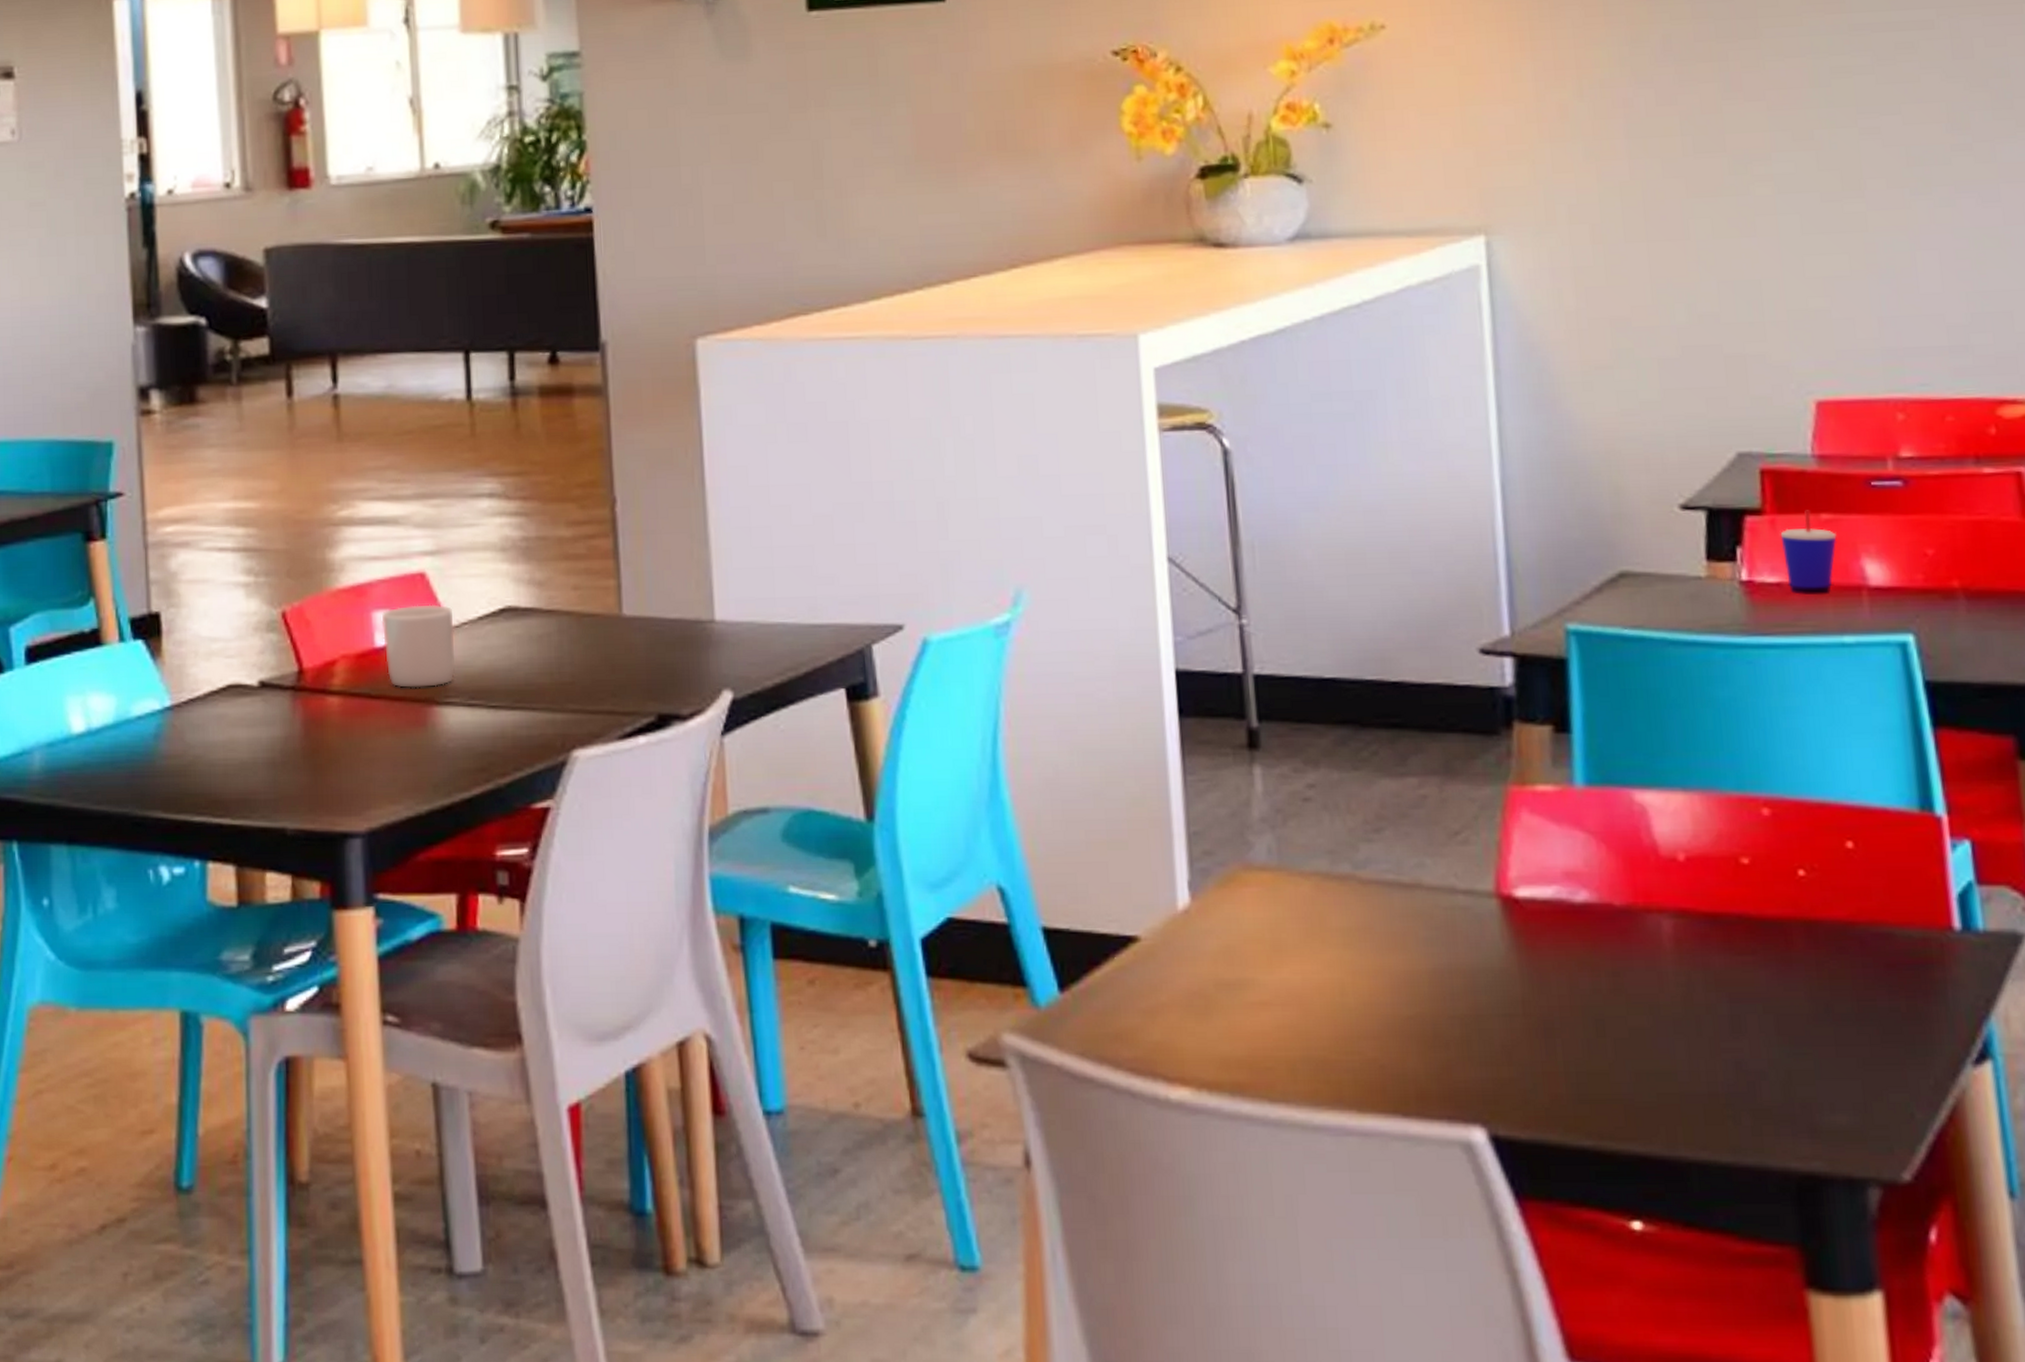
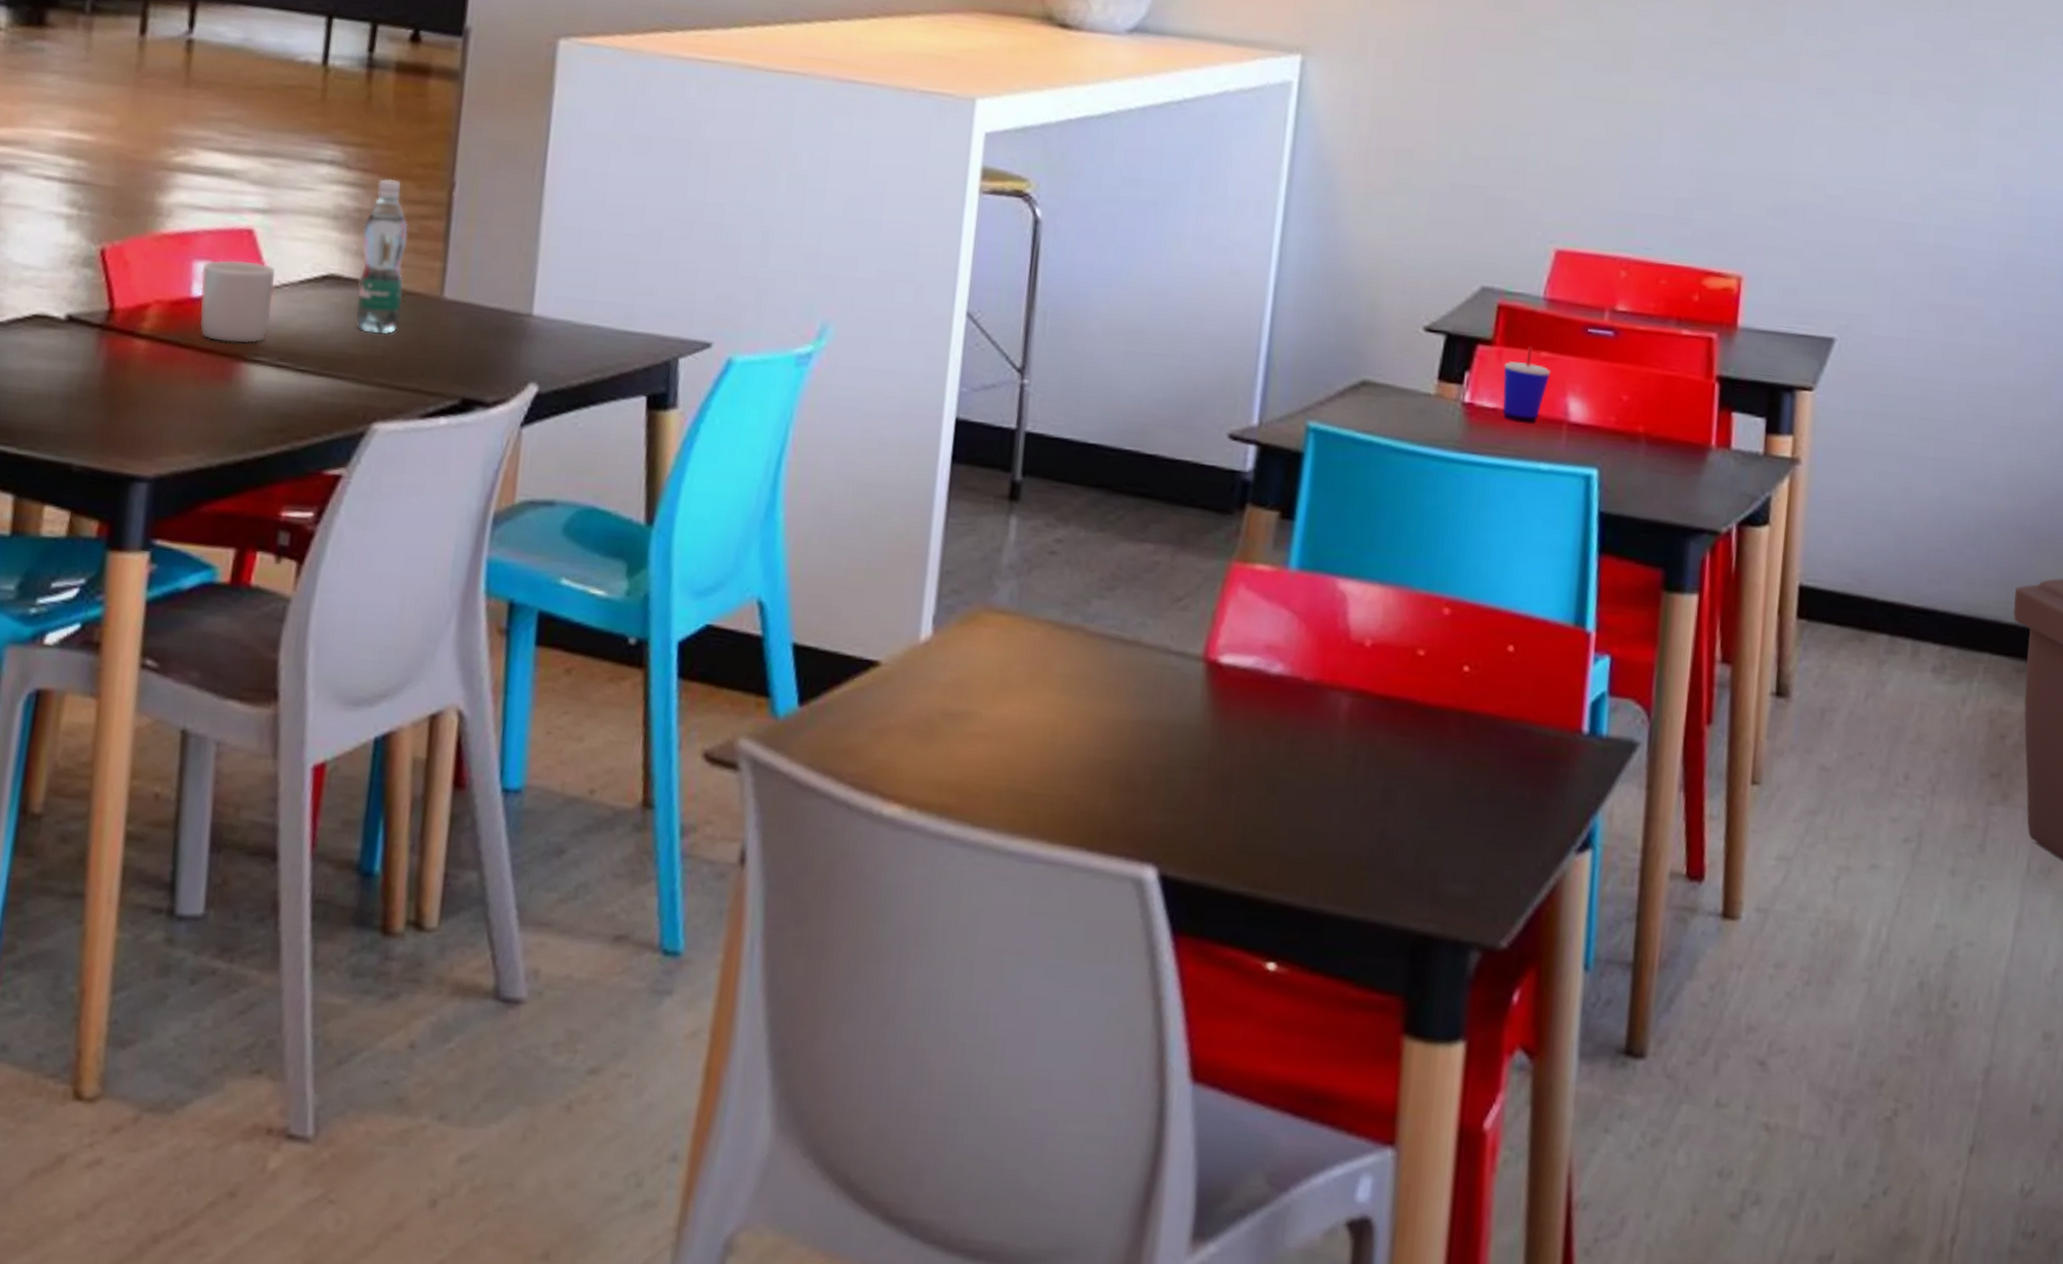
bottle: none [532,504,584,661] -> present [355,179,409,334]

